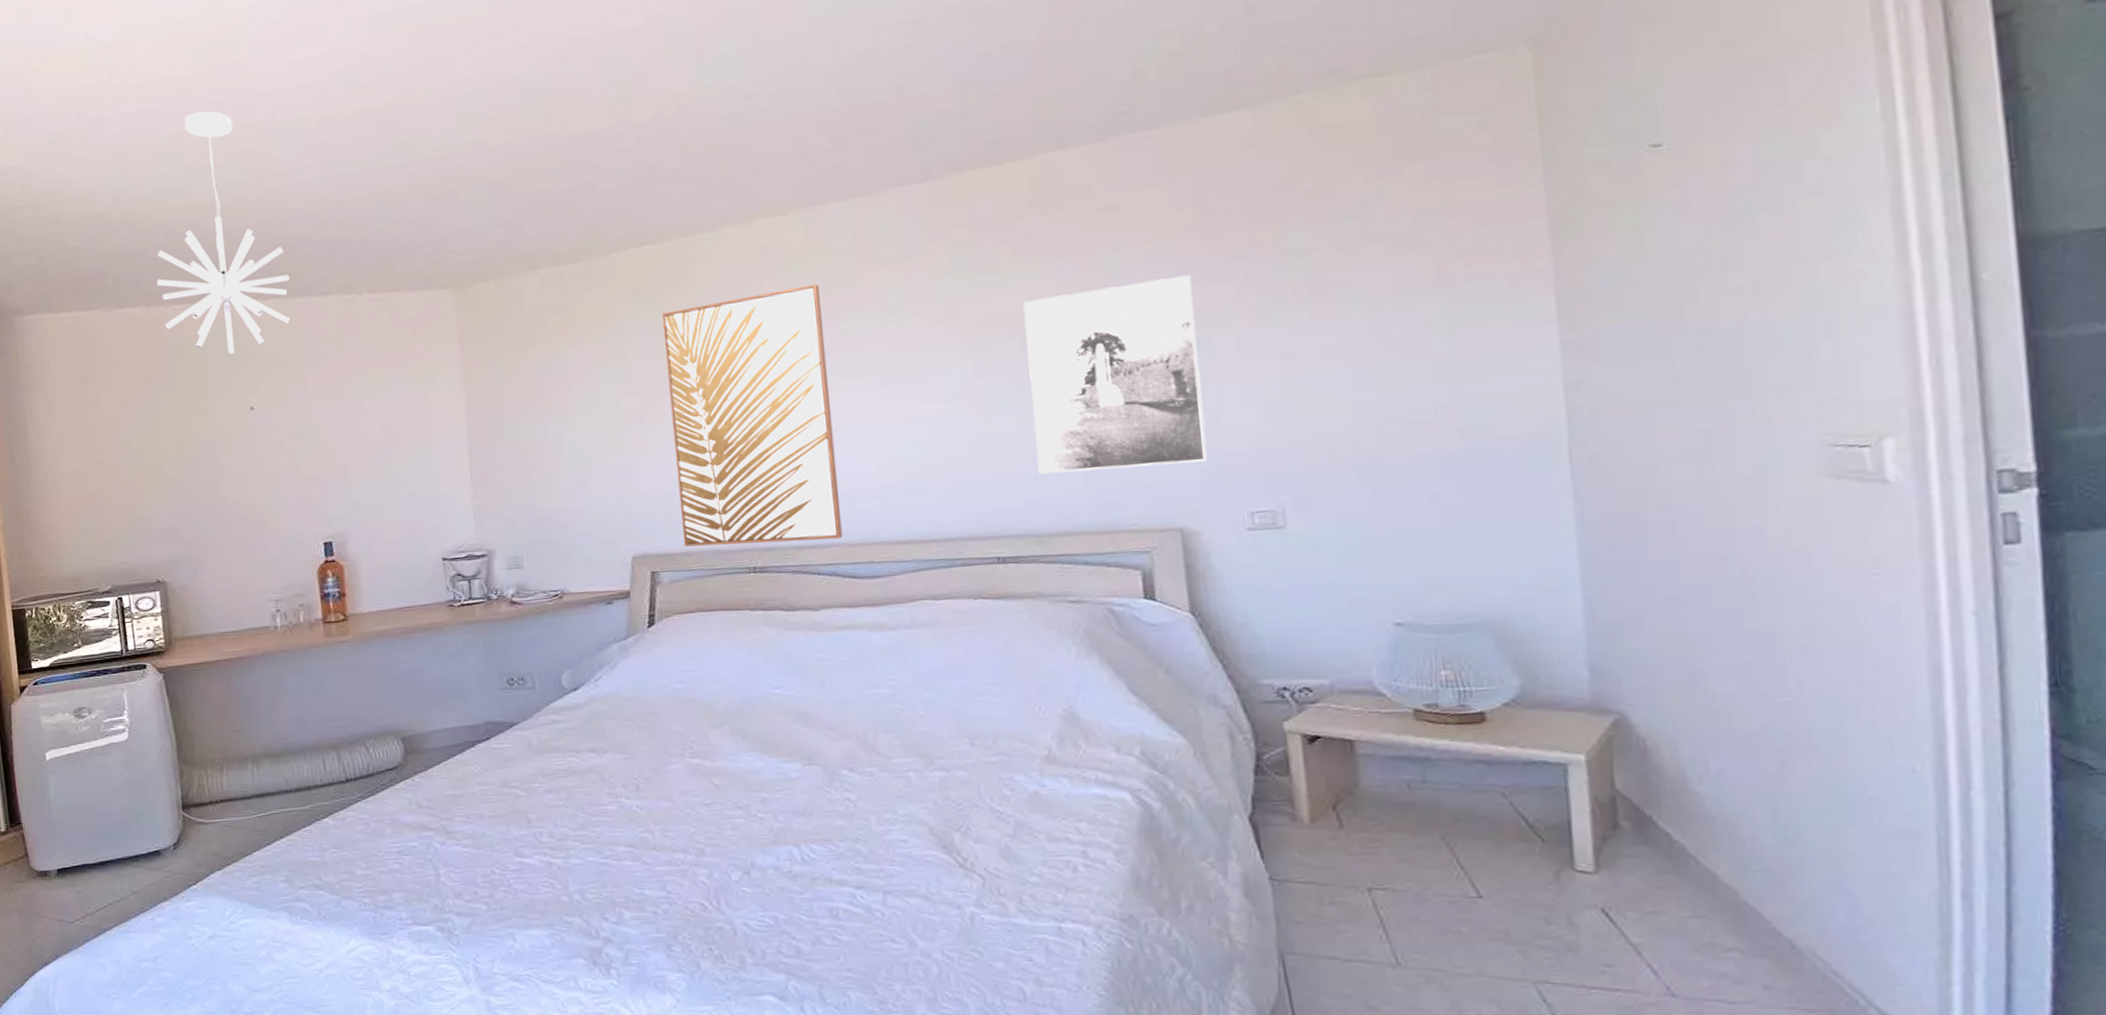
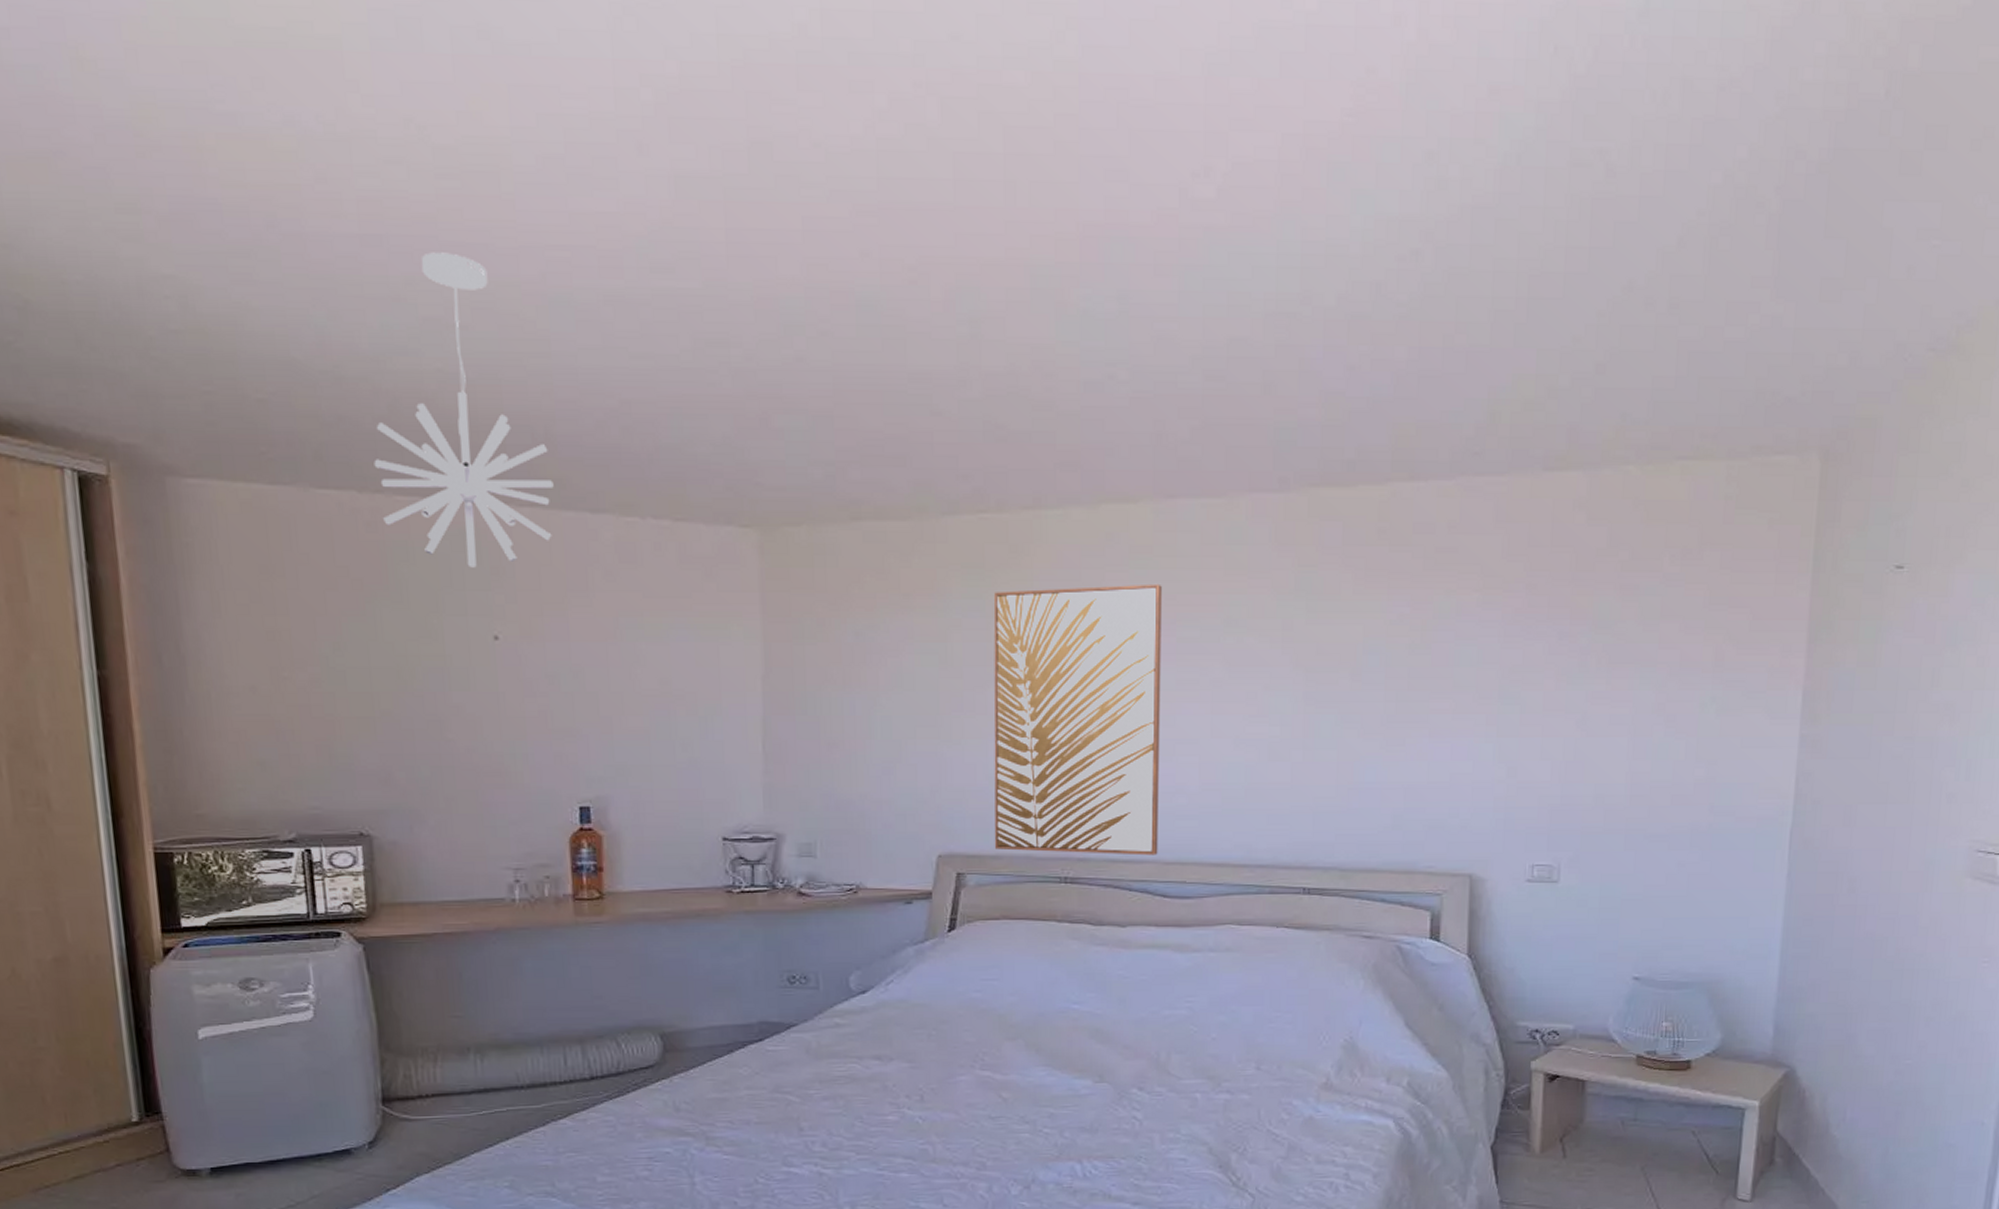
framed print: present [1023,275,1207,474] -> none [1351,629,1512,813]

